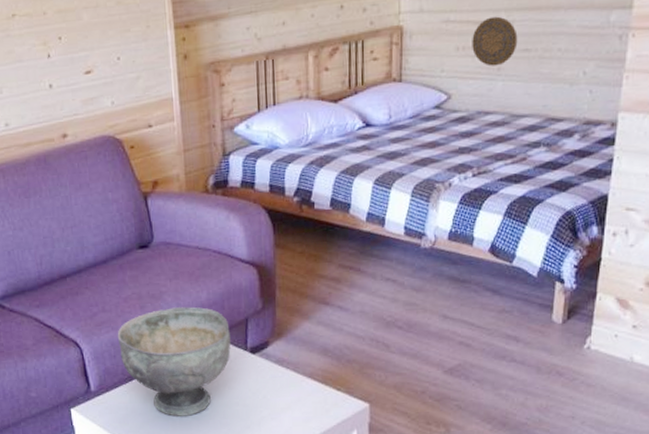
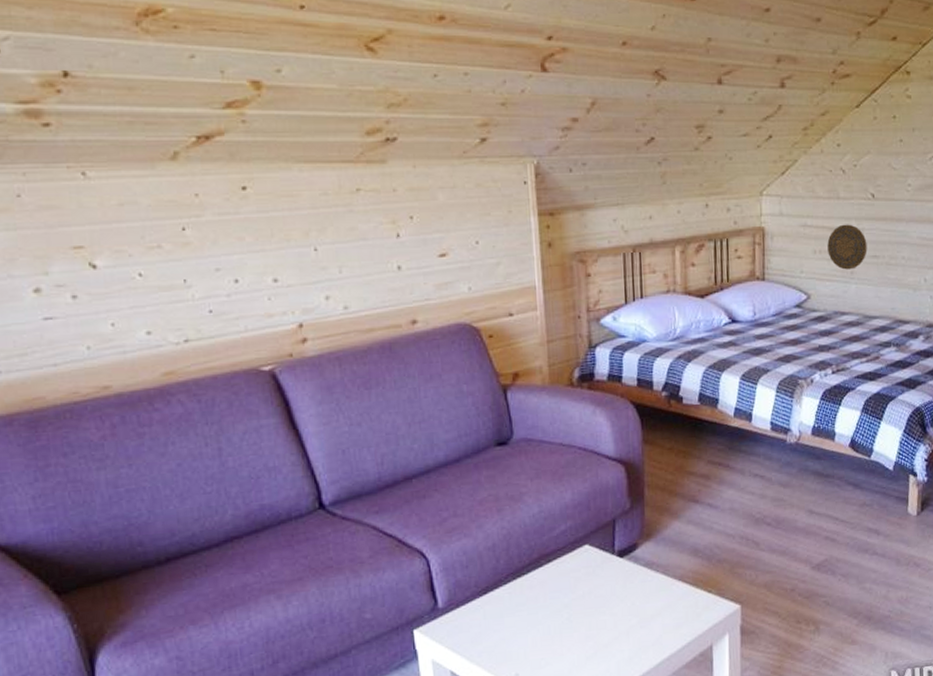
decorative bowl: present [117,307,231,417] -> none [470,508,598,632]

